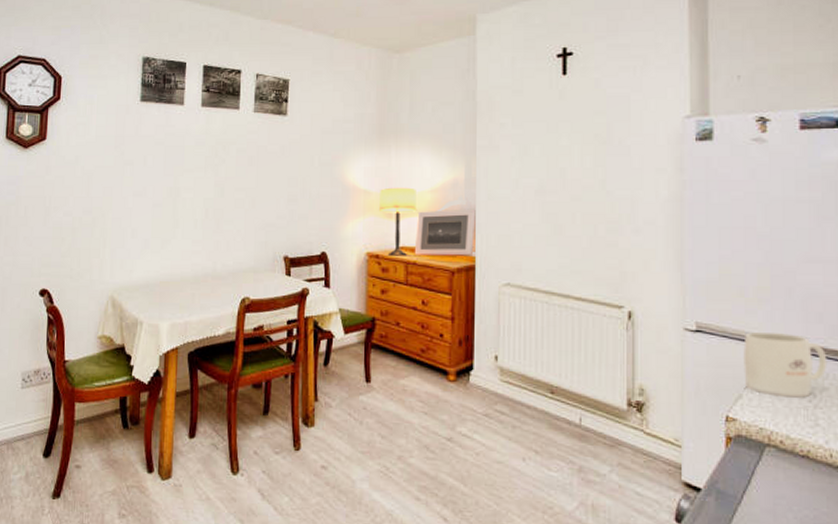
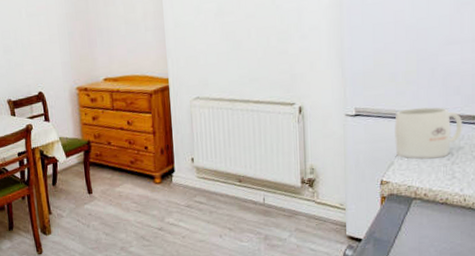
table lamp: present [380,187,417,256] -> none [82,26,116,88]
picture frame: present [414,209,476,257] -> none [116,37,167,85]

